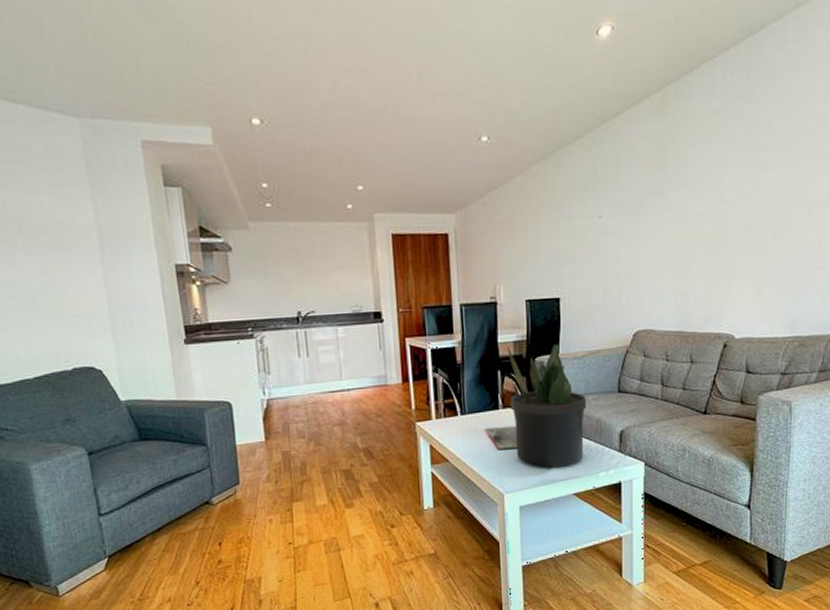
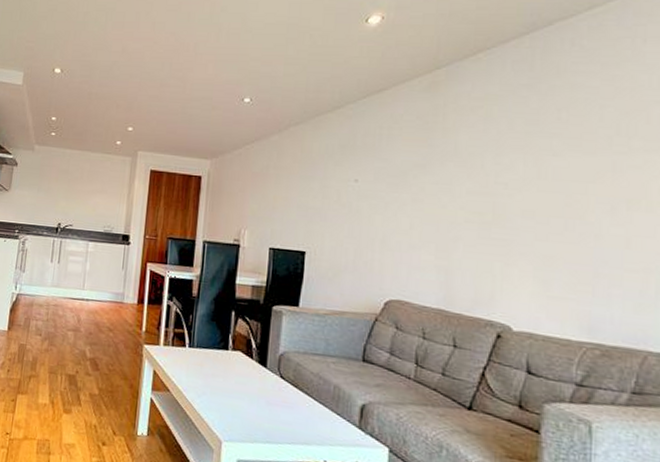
magazine: present [484,426,517,451] -> none [210,366,244,396]
planter: present [506,344,587,468] -> none [241,289,326,429]

